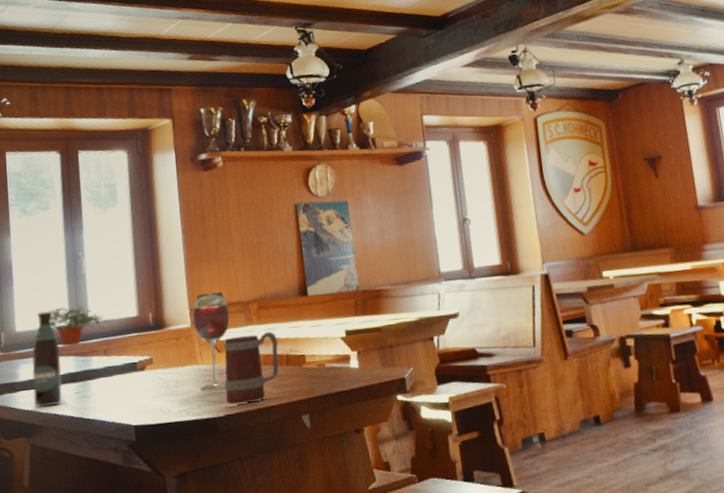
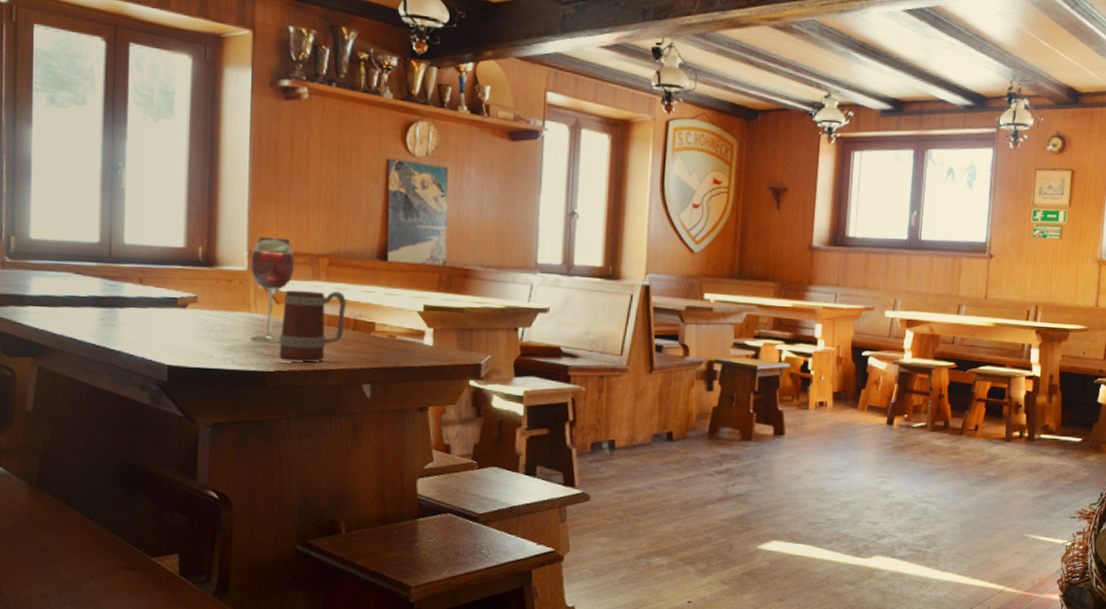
bottle: present [32,311,62,408] -> none [45,221,85,329]
potted plant: present [49,306,111,347] -> none [75,220,151,267]

